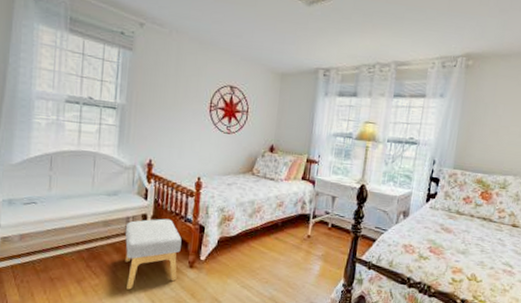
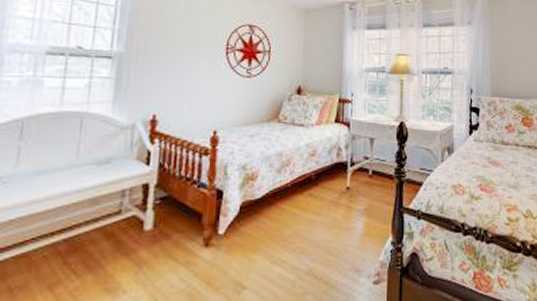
footstool: present [125,218,182,290] -> none [118,186,194,289]

